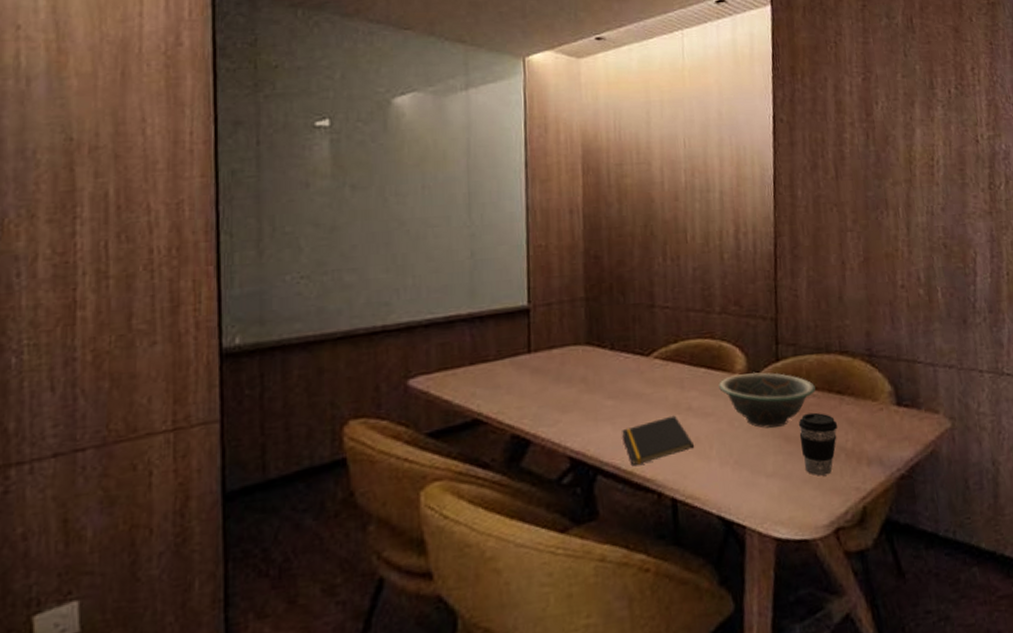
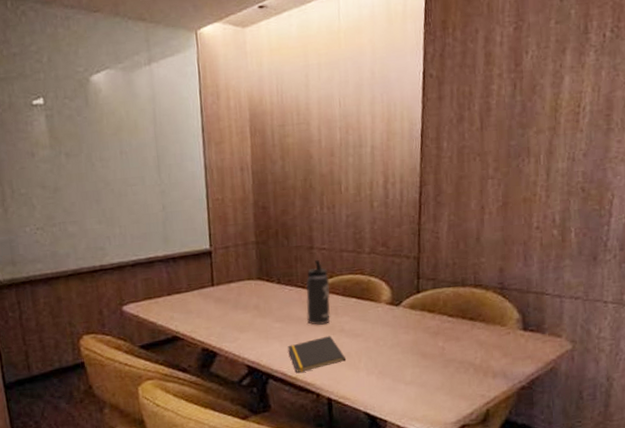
thermos bottle: none [646,320,675,402] -> present [306,259,331,325]
decorative bowl: present [719,372,816,428] -> none [367,302,451,347]
coffee cup: present [798,412,838,476] -> none [434,335,469,385]

